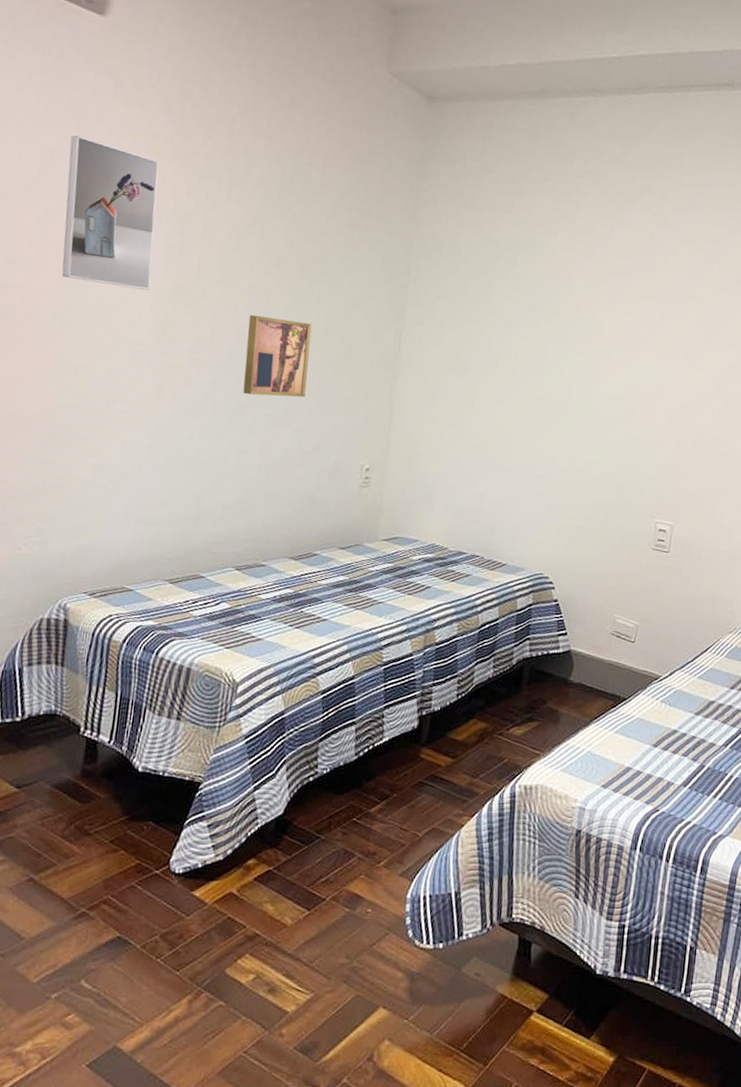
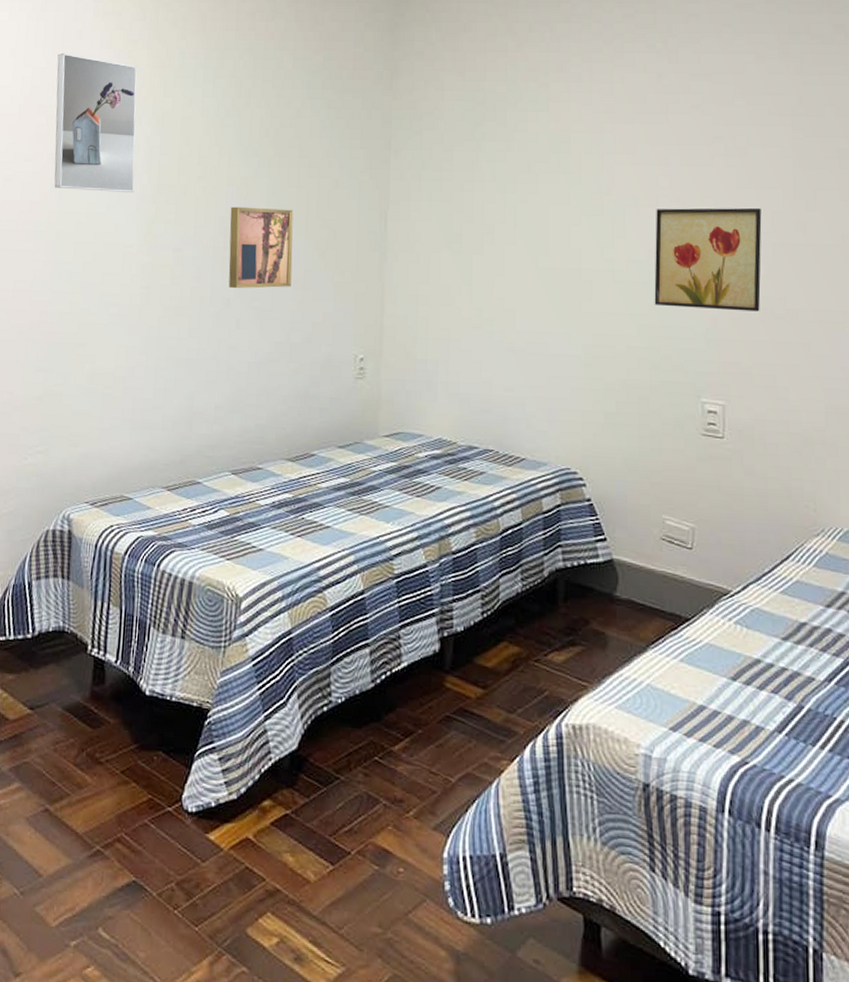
wall art: none [626,354,720,449] -> present [654,207,762,312]

